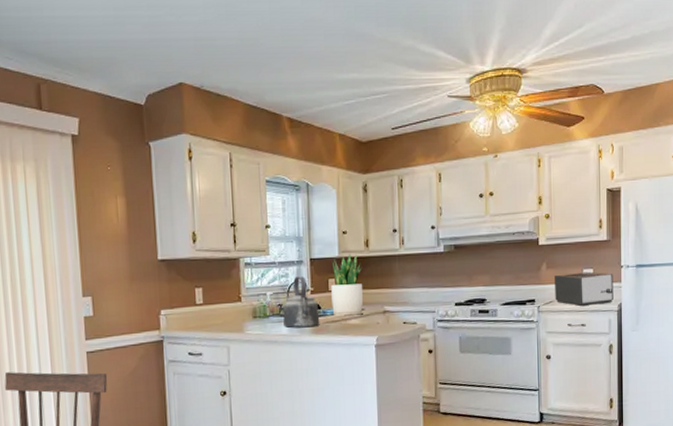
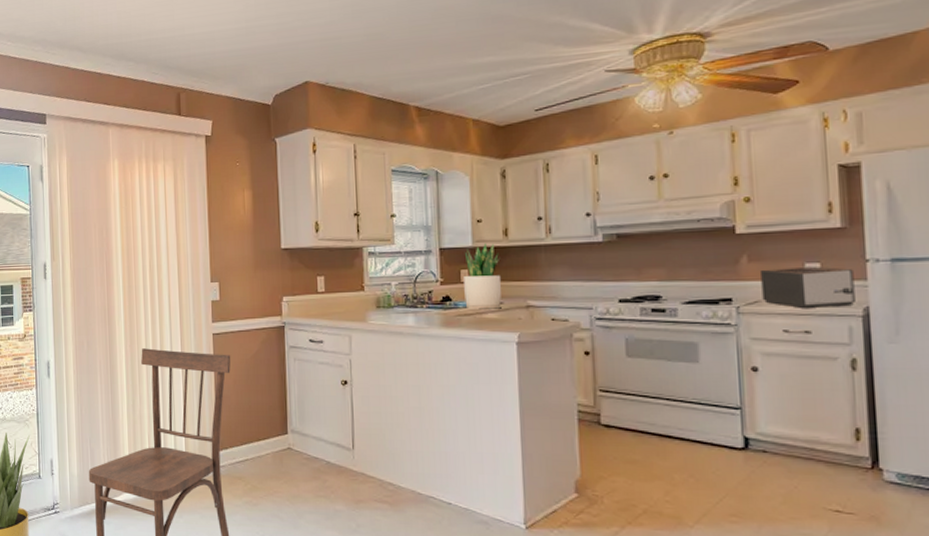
kettle: present [283,276,320,328] -> none [409,266,451,320]

